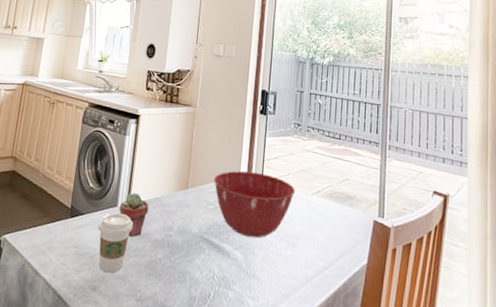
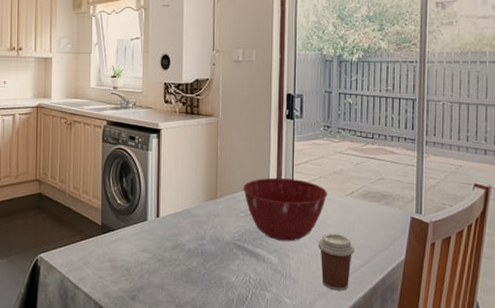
coffee cup: present [97,212,133,273] -> none [130,226,165,283]
potted succulent: present [119,192,149,237] -> none [149,206,179,248]
coffee cup: none [284,231,319,294] -> present [318,233,355,291]

